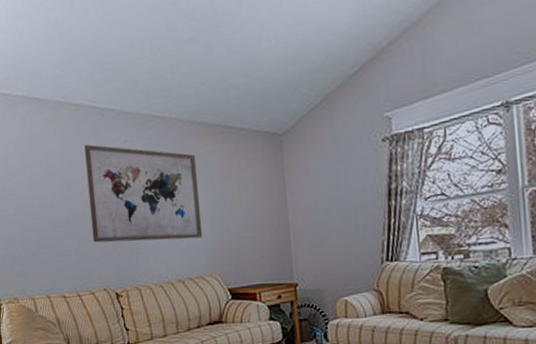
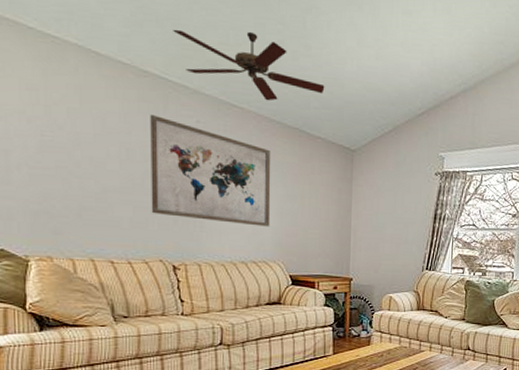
ceiling fan: none [96,37,243,104] -> present [173,29,325,101]

